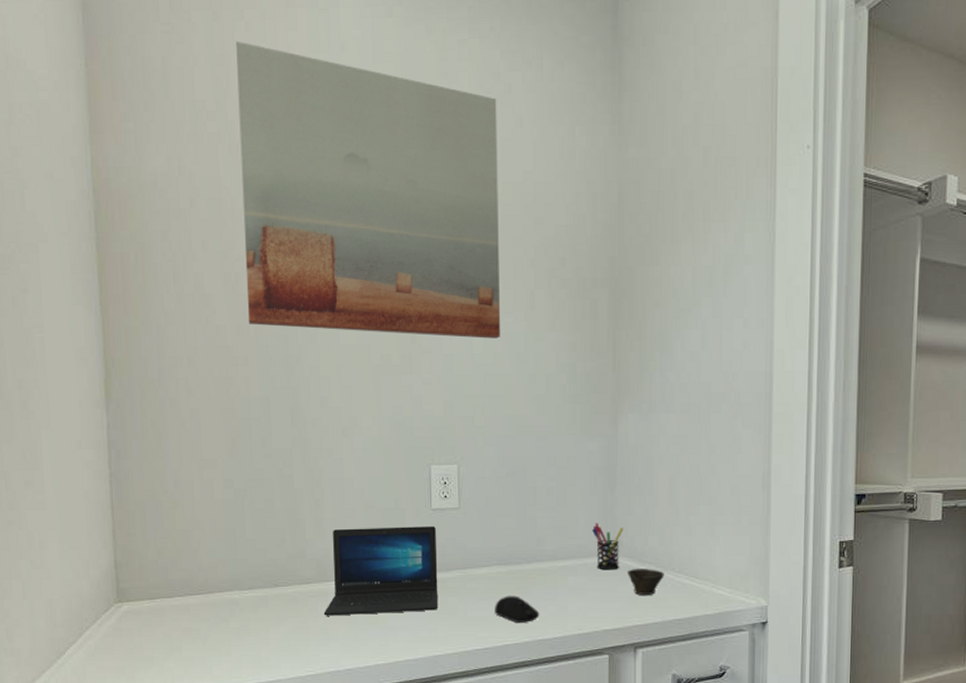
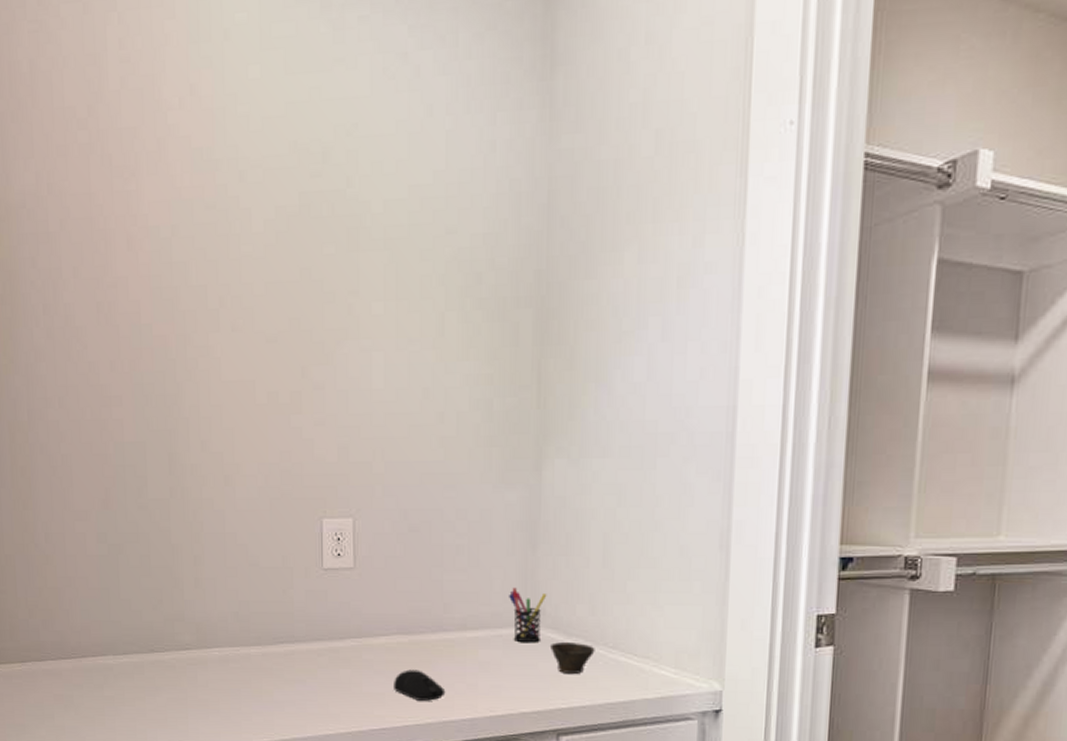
wall art: present [236,40,501,339] -> none [108,35,405,372]
laptop: present [323,526,439,616] -> none [203,588,330,687]

